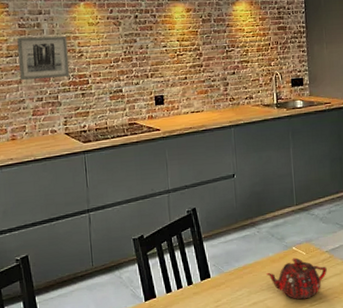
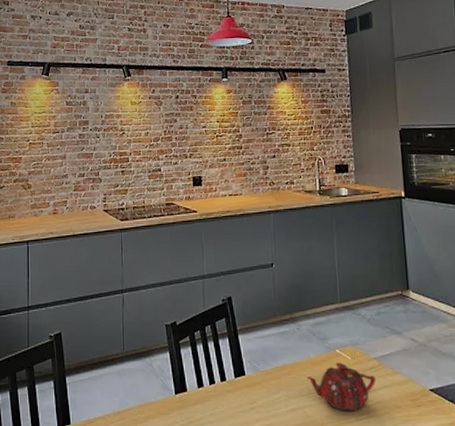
wall art: present [17,35,70,80] -> none [64,114,111,155]

